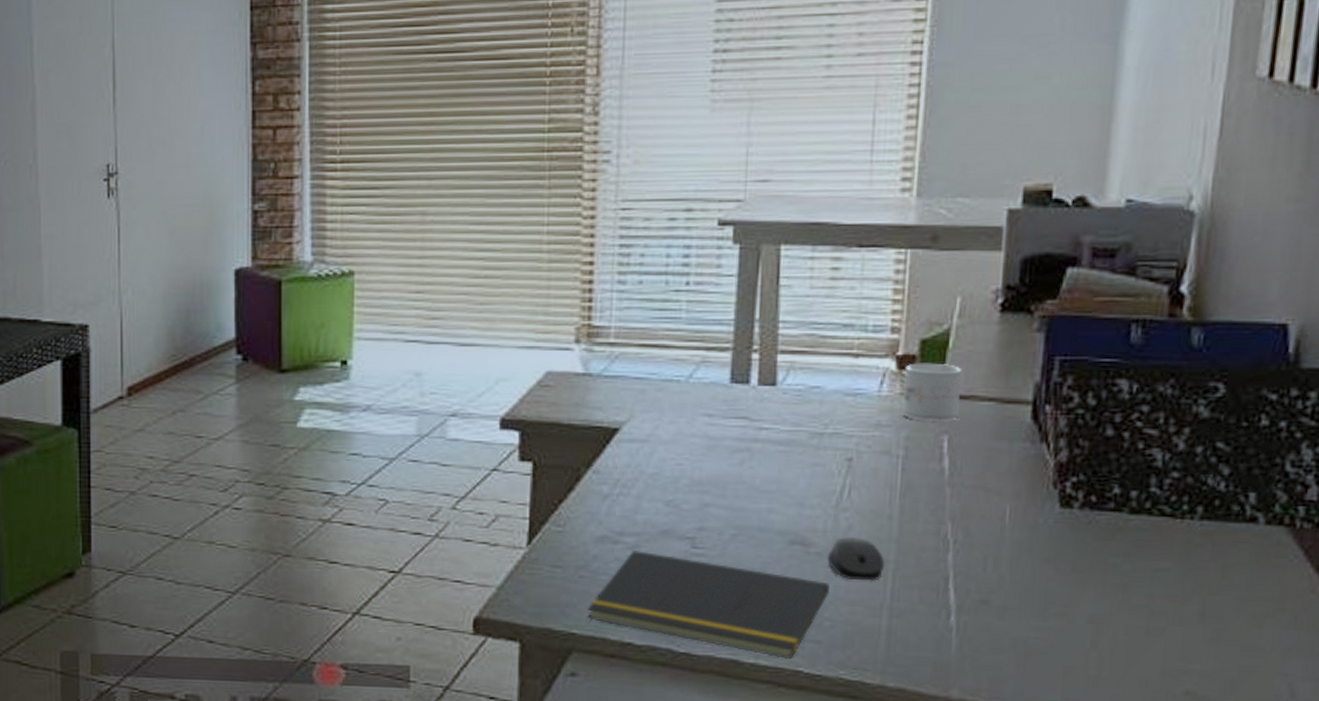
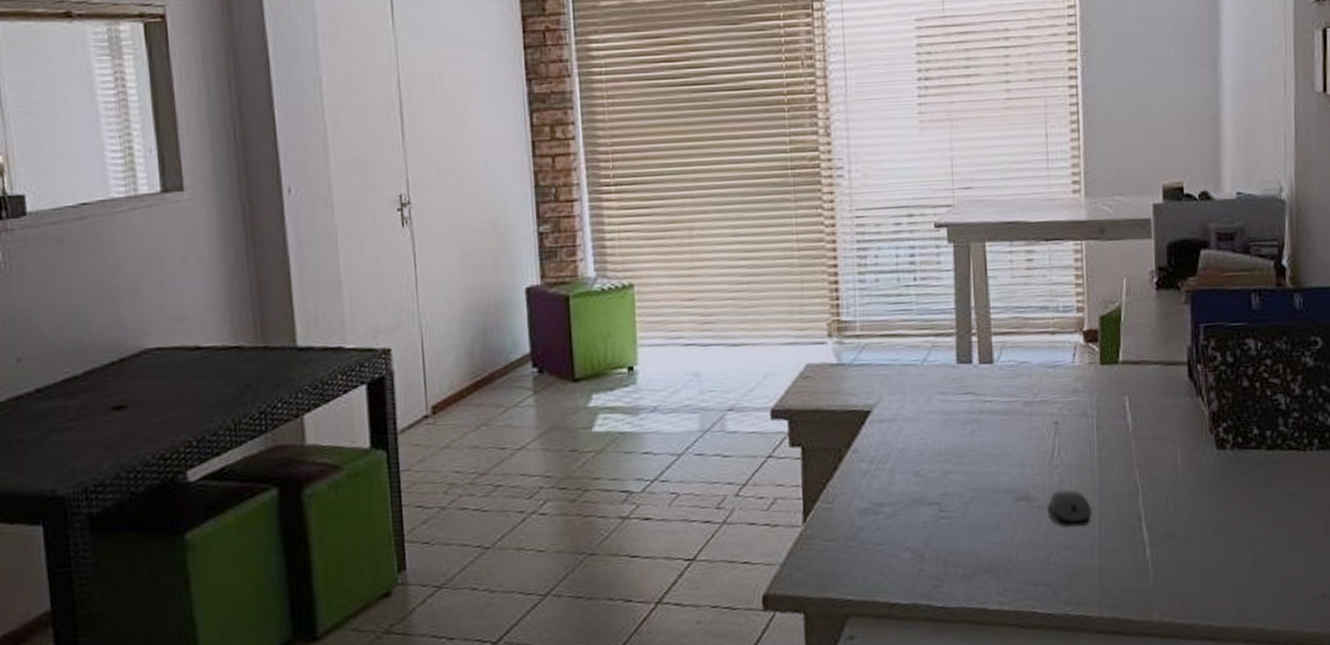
notepad: present [587,551,830,660] -> none [858,518,1052,603]
mug: present [902,363,962,423] -> none [1090,335,1135,385]

